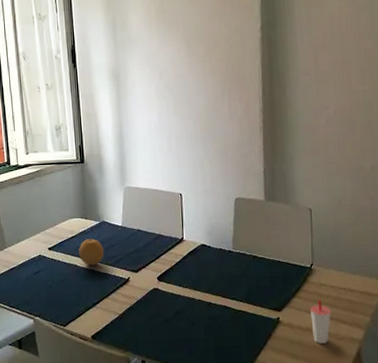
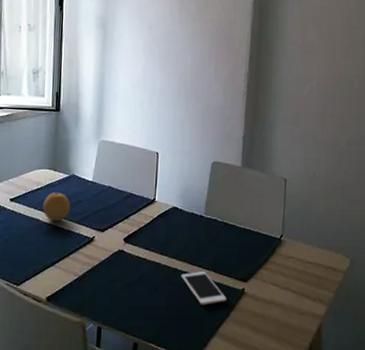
cell phone: none [215,304,262,336] -> present [181,272,226,305]
cup: present [310,299,331,344] -> none [276,272,296,318]

